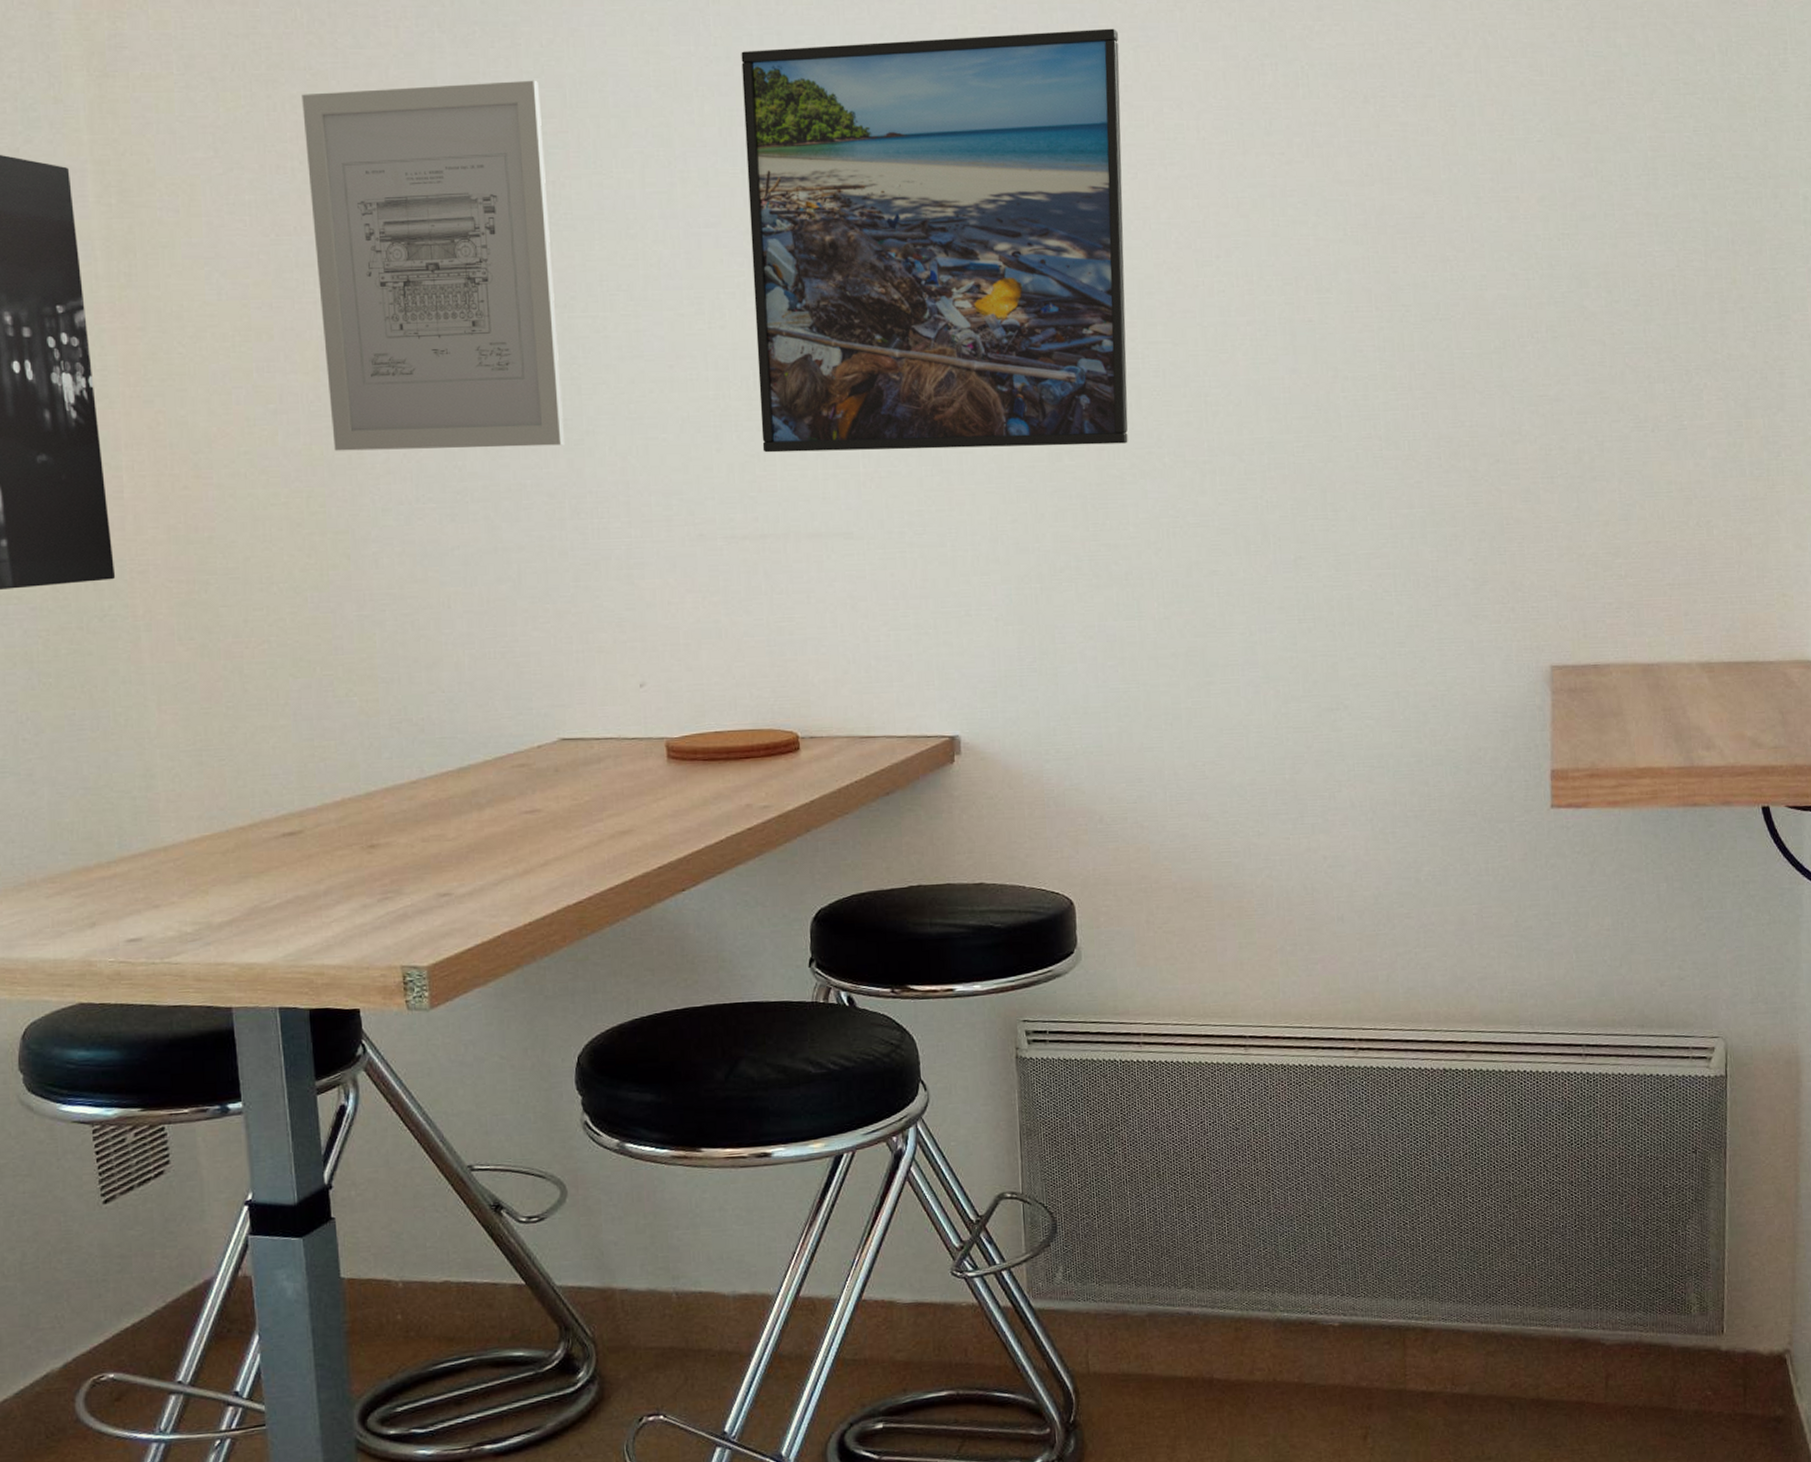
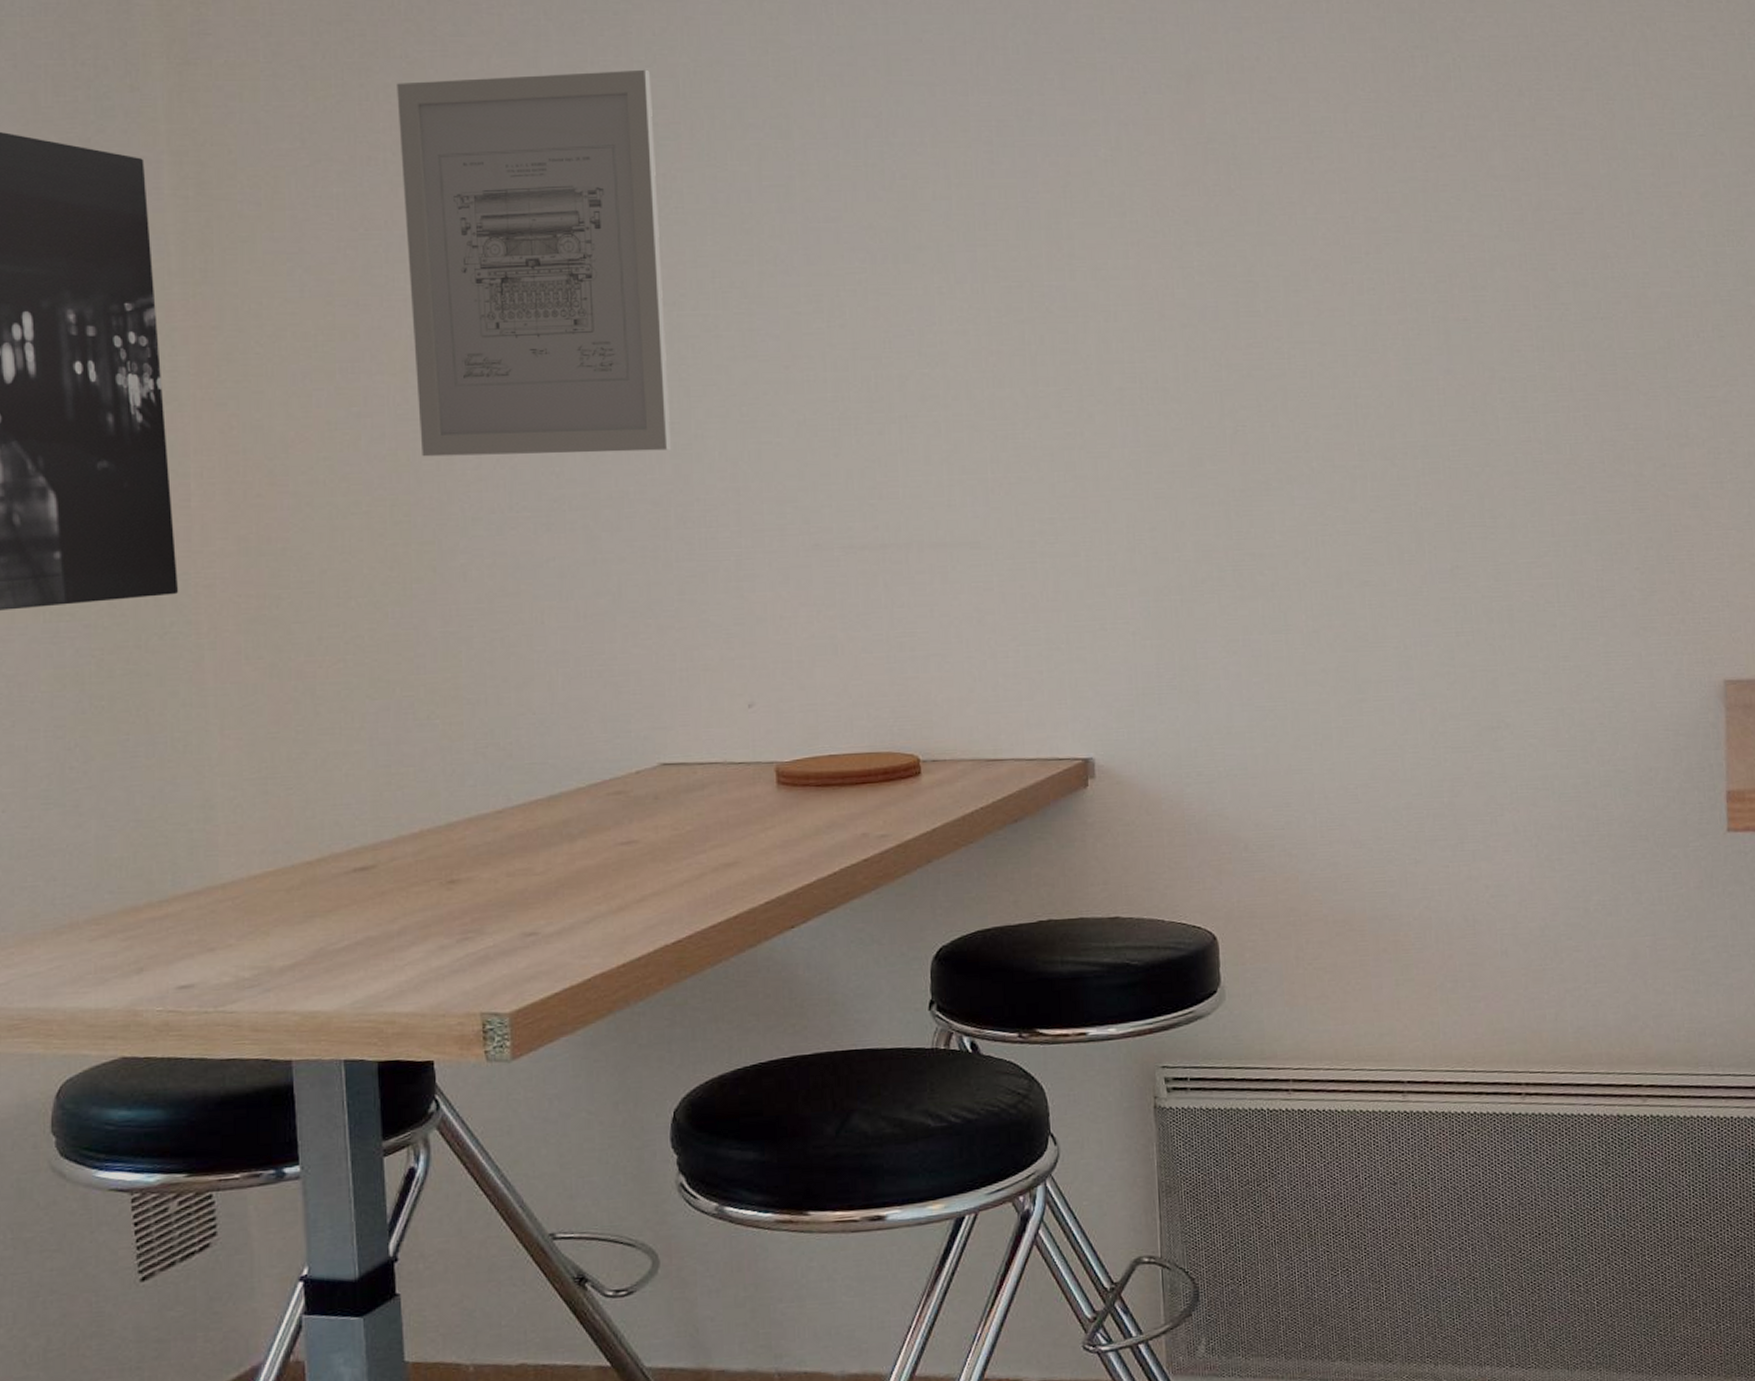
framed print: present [741,28,1128,453] -> none [865,19,1274,458]

